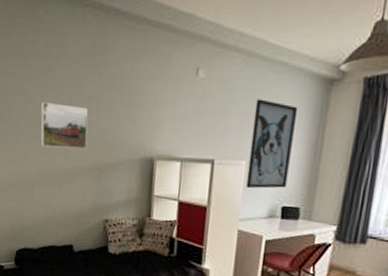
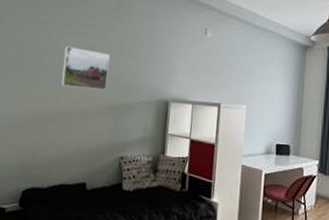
wall art: present [246,99,298,189] -> none [247,56,284,129]

